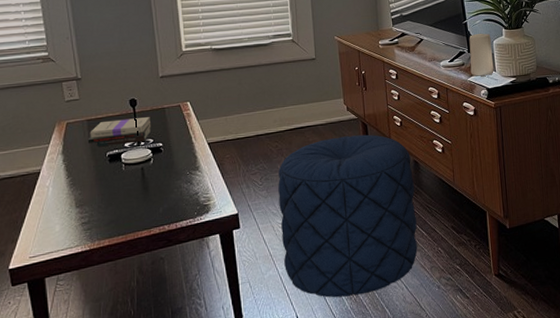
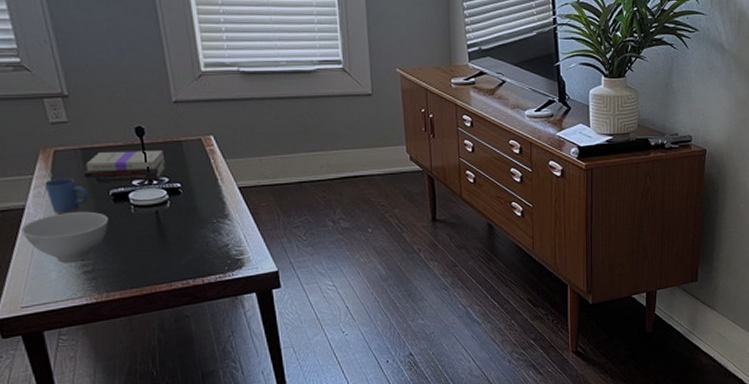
bowl: none [36,171,104,217] -> present [21,211,109,263]
mug: none [57,144,90,175] -> present [44,178,89,213]
pouf: present [278,134,418,298] -> none [326,190,488,368]
candle: present [469,33,494,76] -> none [560,79,588,131]

